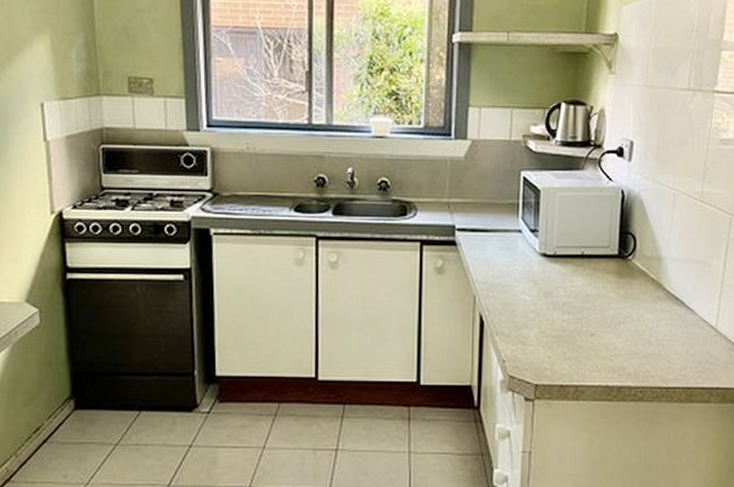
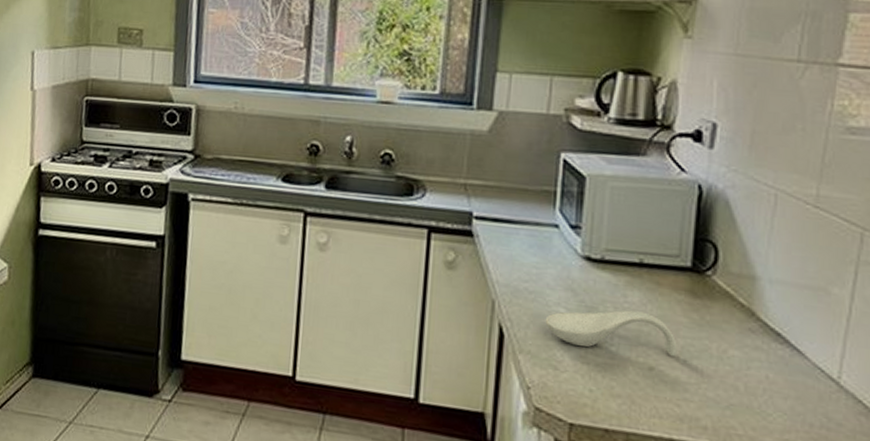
spoon rest: none [514,292,610,324] -> present [545,310,677,357]

